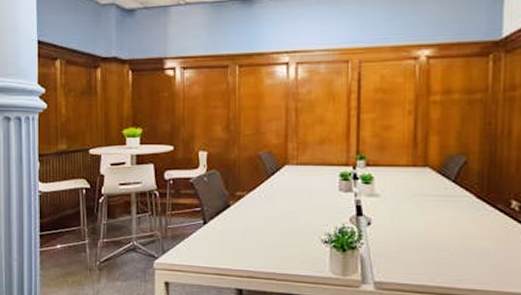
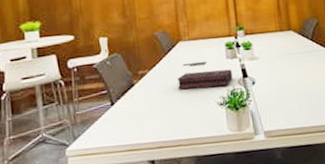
book: none [277,190,344,222] -> present [176,62,233,89]

